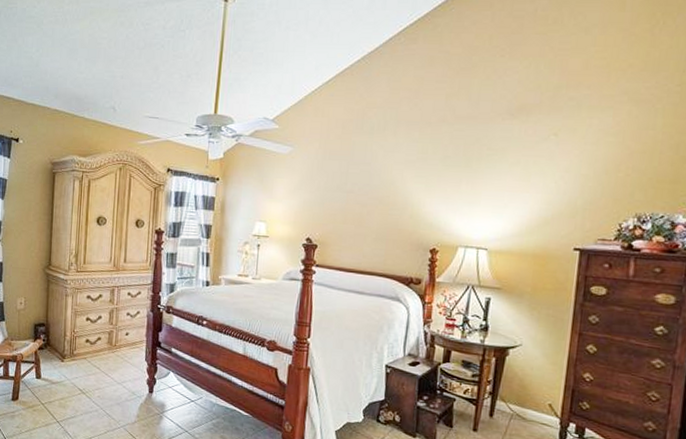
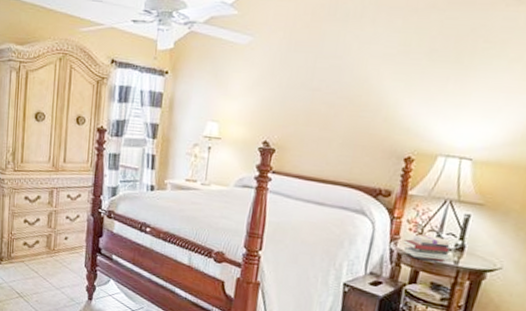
books: none [435,317,477,341] -> present [403,234,450,262]

